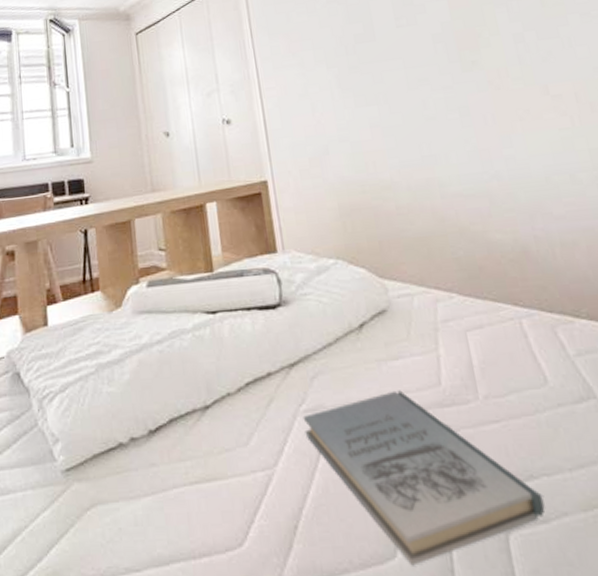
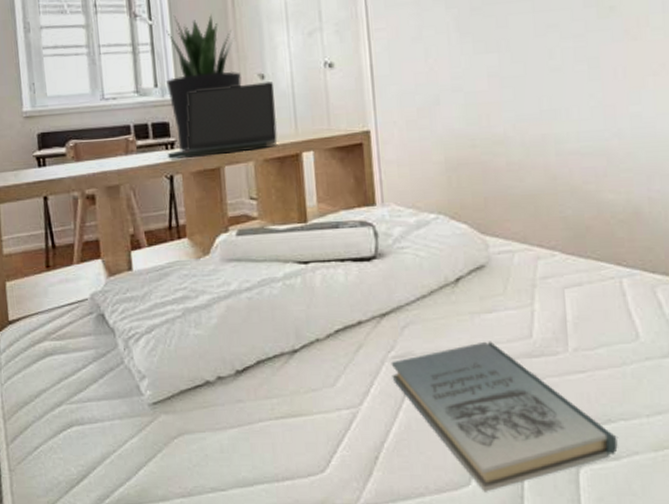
planter: none [82,80,149,206] -> present [166,14,242,151]
laptop: none [82,138,183,214] -> present [168,81,278,159]

